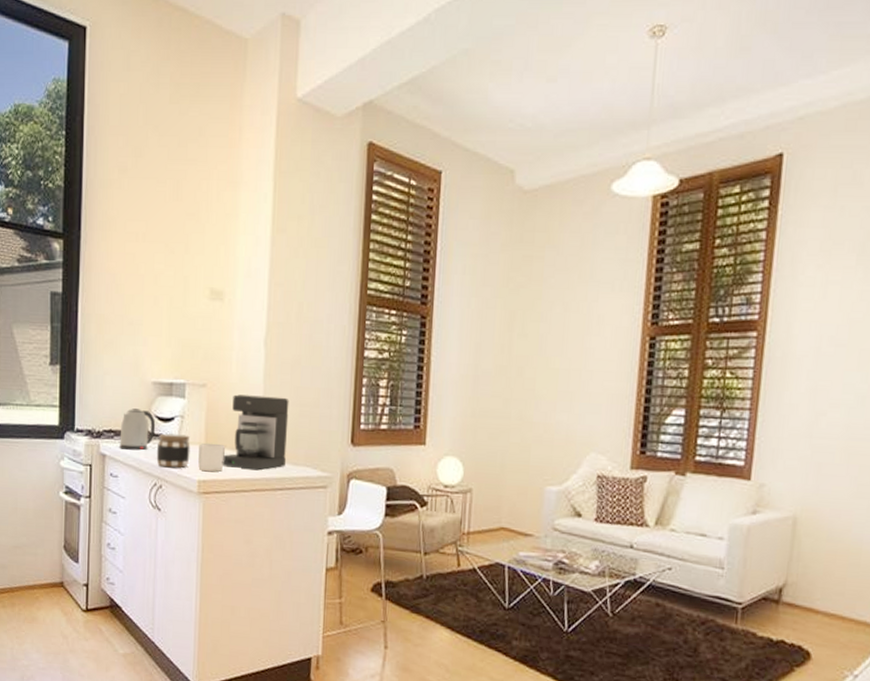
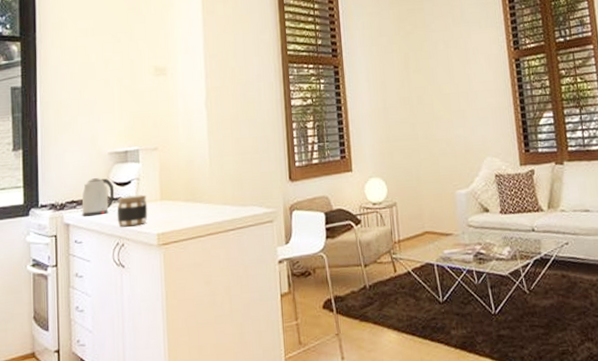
mug: present [198,443,226,472] -> none [155,197,180,225]
coffee maker: present [223,394,289,471] -> none [178,149,235,218]

